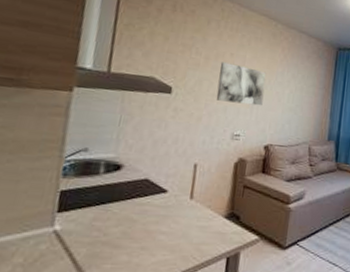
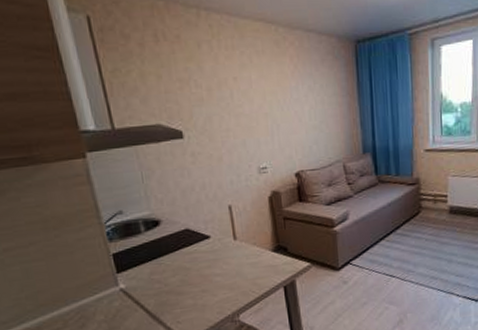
wall art: present [215,62,267,106] -> none [225,89,283,135]

